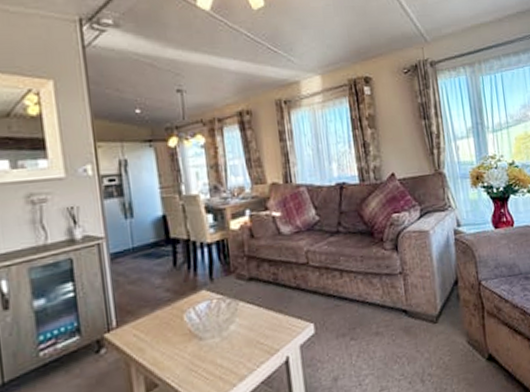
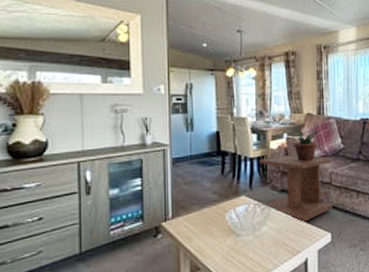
side table: none [219,233,312,315] -> present [259,155,332,222]
potted plant: none [253,203,289,241] -> present [289,131,319,161]

